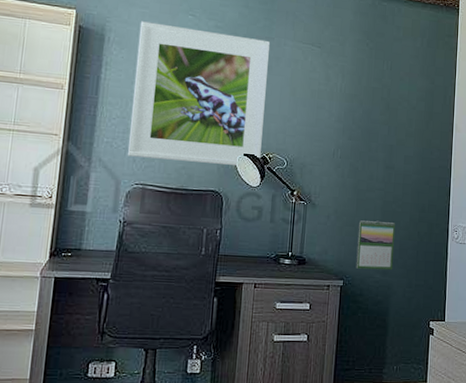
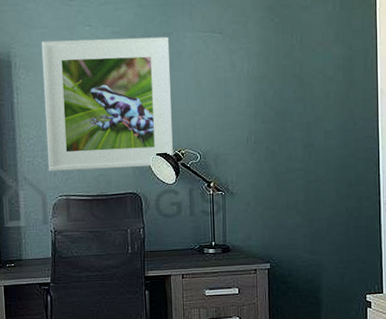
calendar: present [356,220,396,271] -> none [281,201,322,251]

